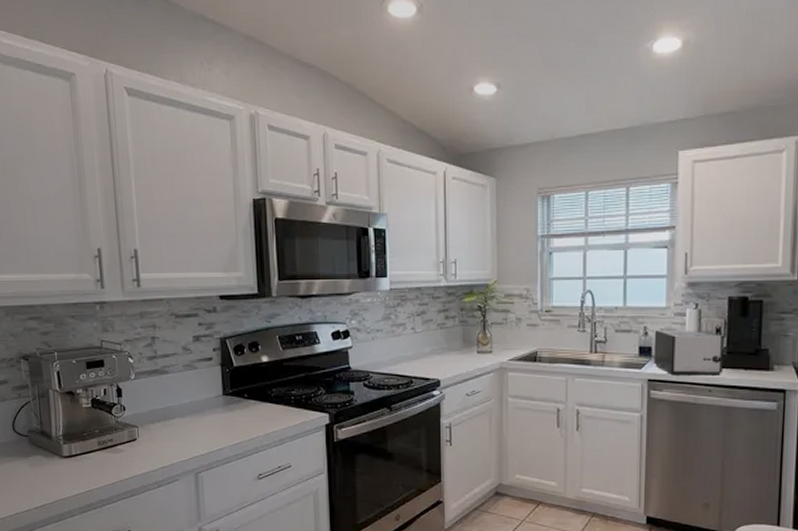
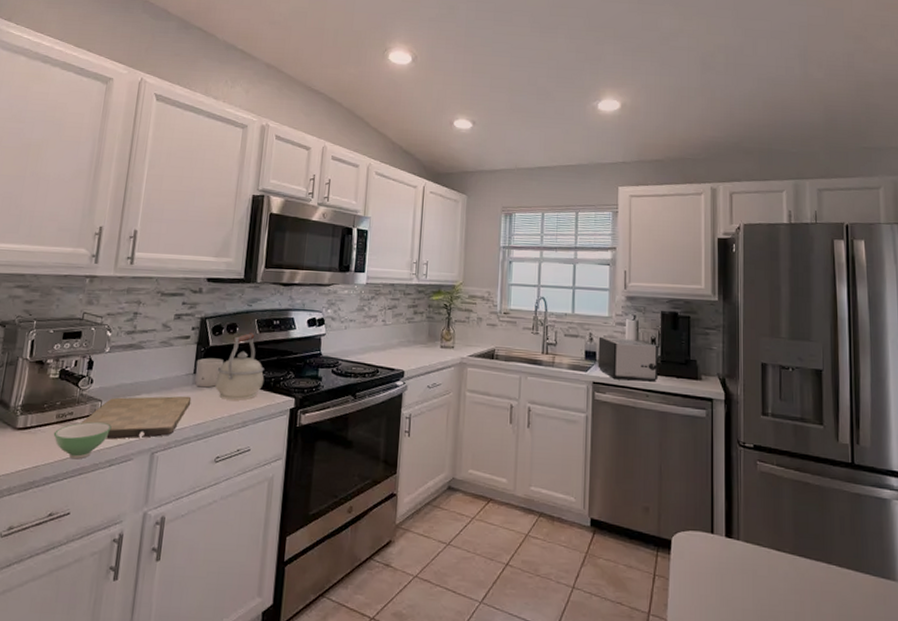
bowl: none [98,447,153,482] -> present [53,422,112,459]
cutting board: none [122,417,225,463] -> present [81,396,192,440]
mug: none [223,378,252,408] -> present [195,358,224,388]
kettle: none [245,349,295,419] -> present [215,332,265,401]

